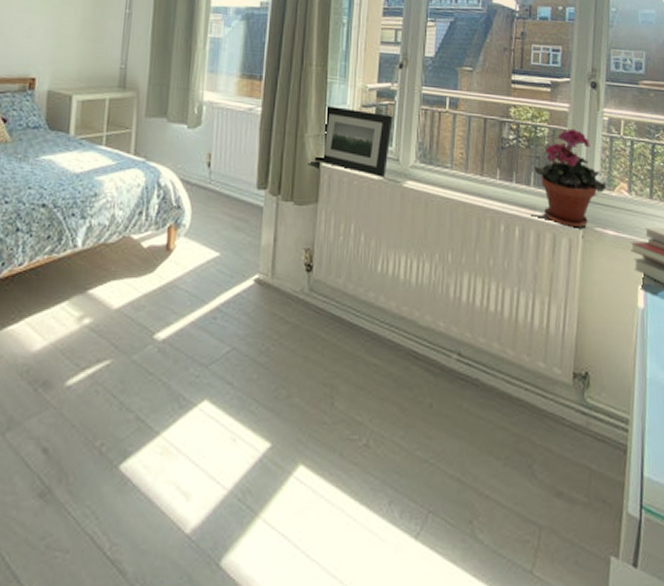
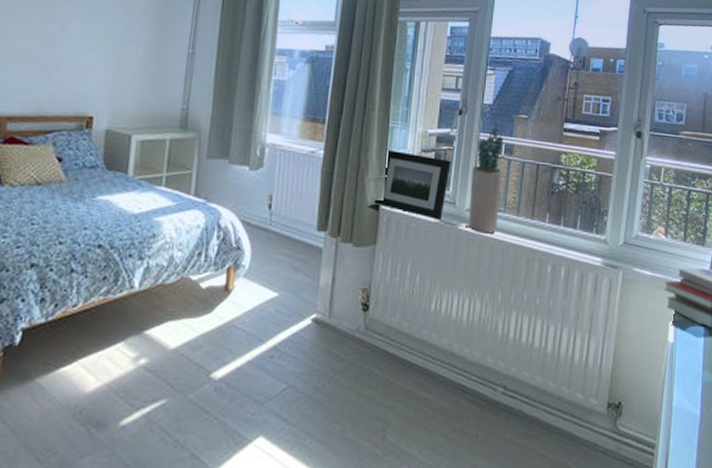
vase: none [413,76,448,193] -> present [468,123,504,235]
potted plant: present [534,128,606,228] -> none [581,175,646,269]

